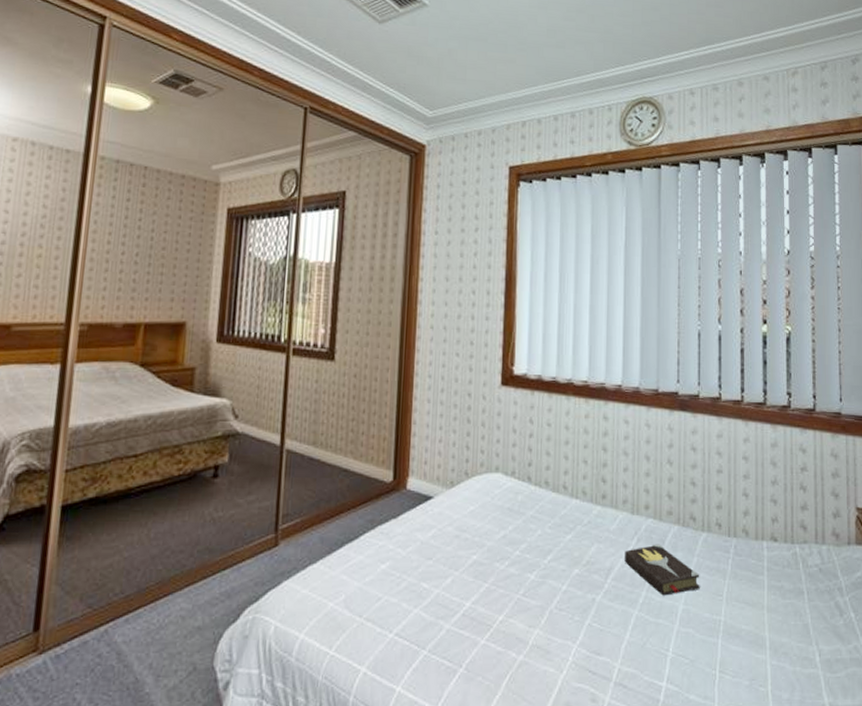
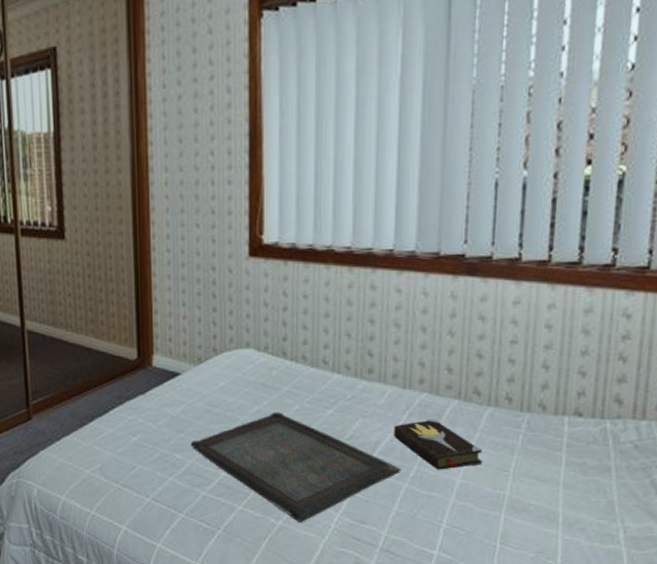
serving tray: none [438,537,632,656] -> present [190,412,401,522]

